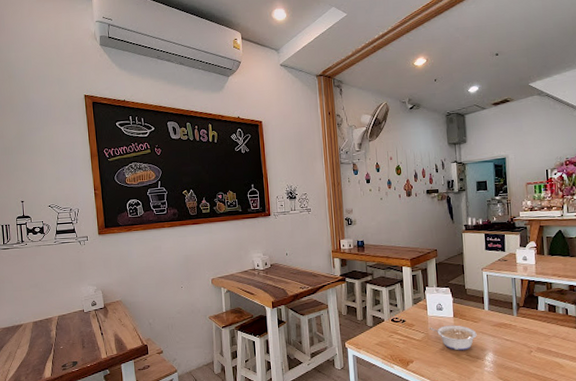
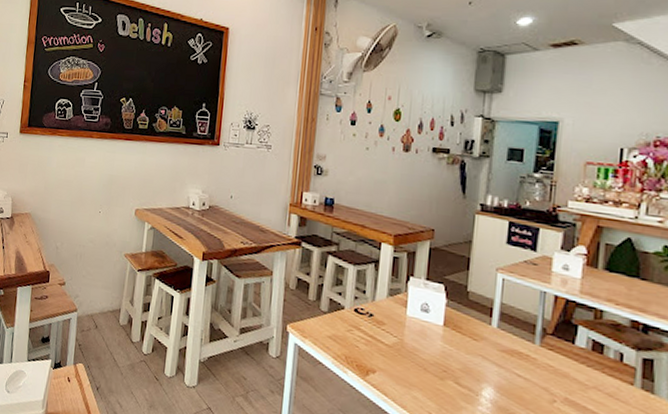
legume: present [429,325,477,351] -> none [405,331,474,376]

